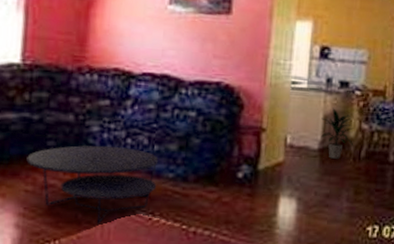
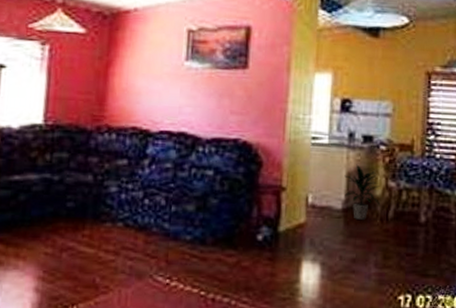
nesting table: present [26,145,159,225] -> none [47,206,176,290]

